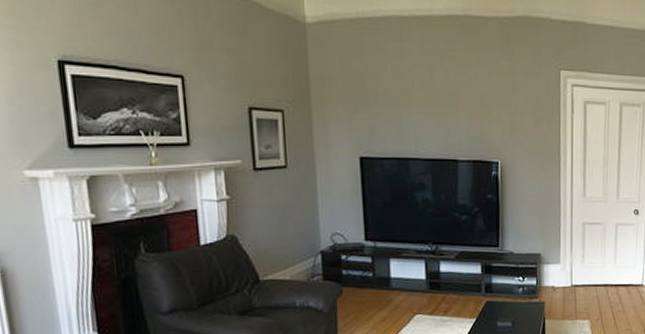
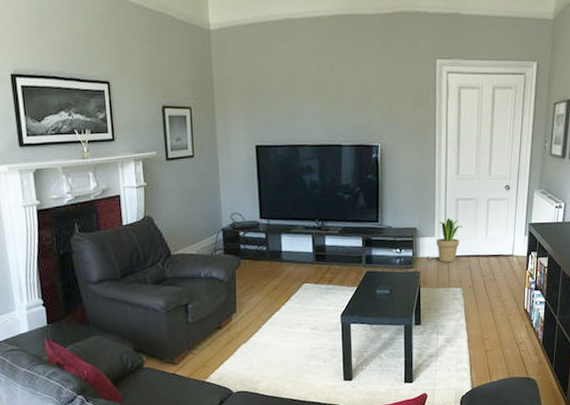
potted plant: none [562,242,589,292] -> present [437,217,462,262]

